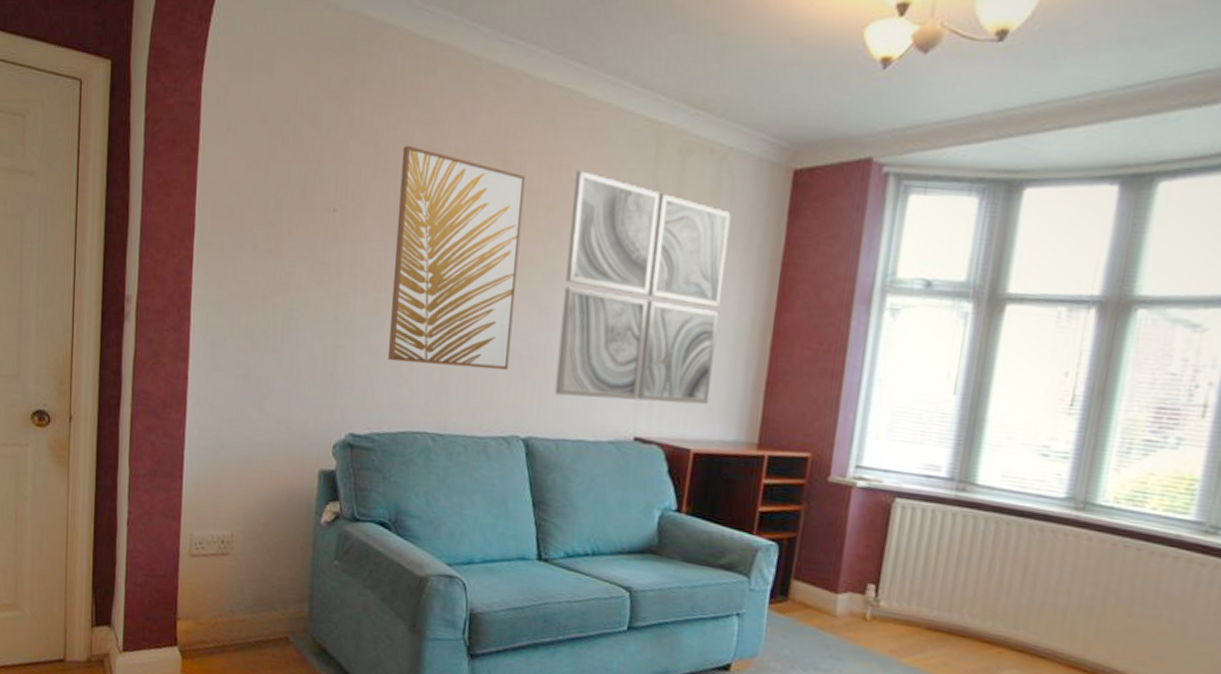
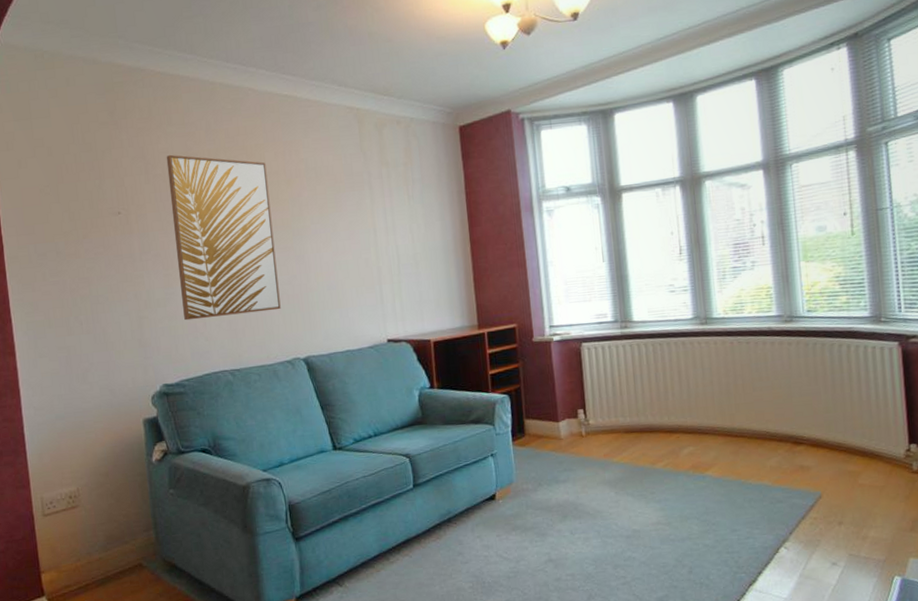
wall art: present [554,170,731,405] -> none [303,151,436,320]

